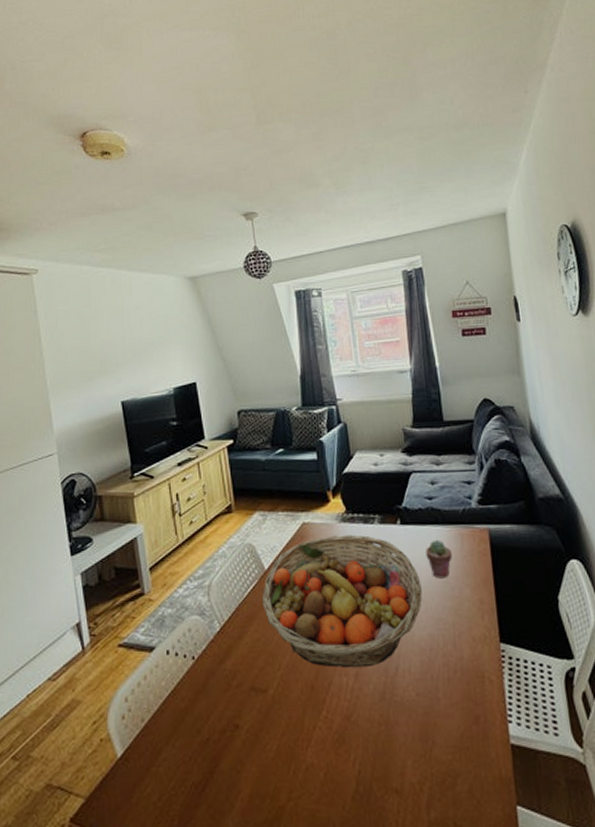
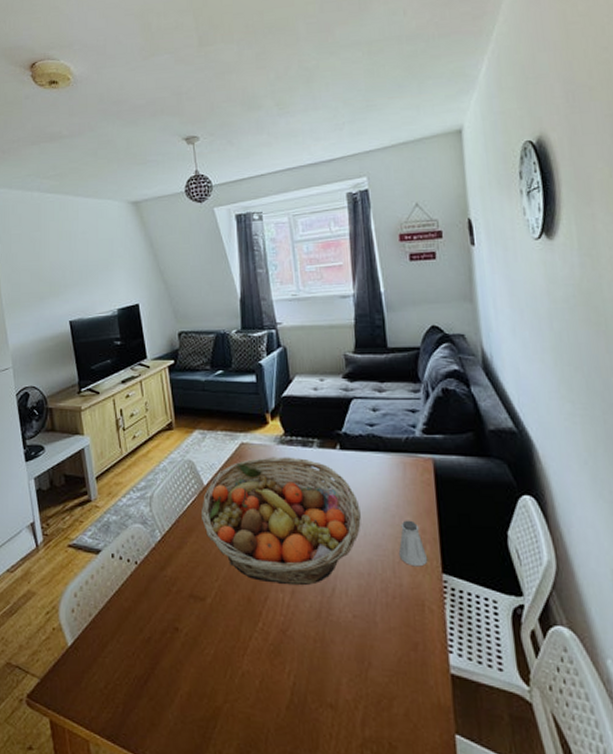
potted succulent: present [425,539,452,579] -> none [365,466,393,506]
saltshaker: none [458,591,487,638] -> present [398,520,428,567]

